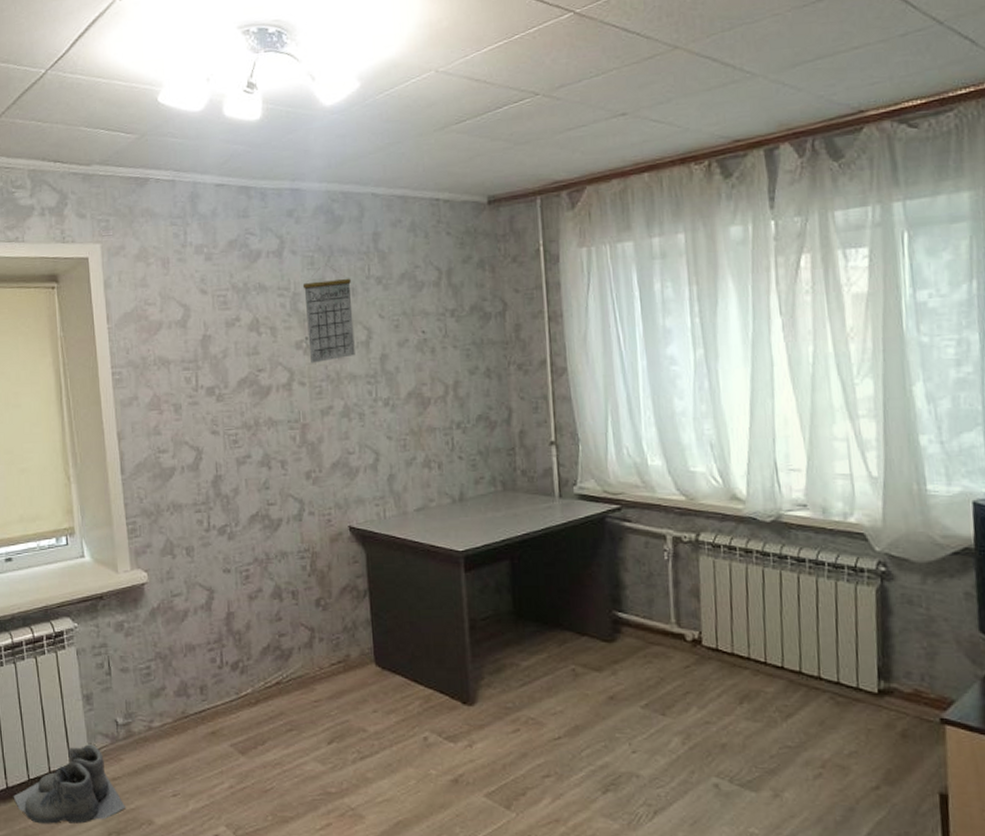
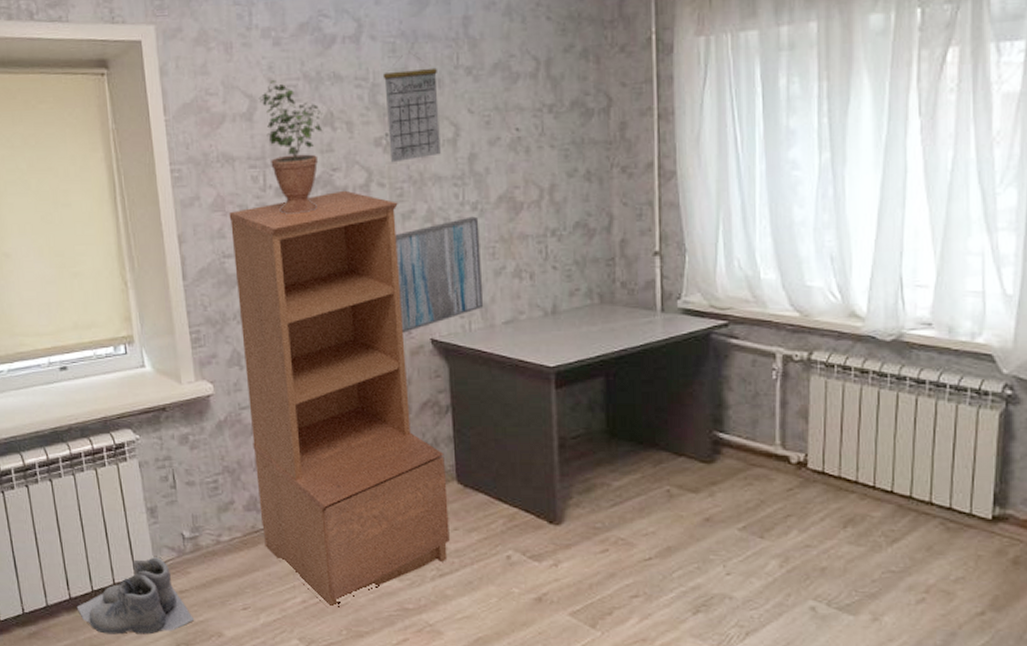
bookshelf: none [164,389,369,793] -> present [229,190,450,608]
potted plant: none [192,291,250,412] -> present [259,80,323,214]
wall art: none [315,411,397,521] -> present [395,216,484,333]

